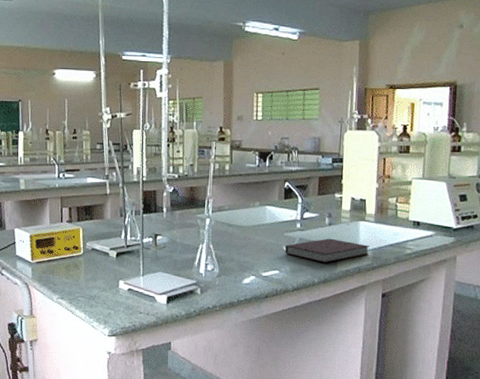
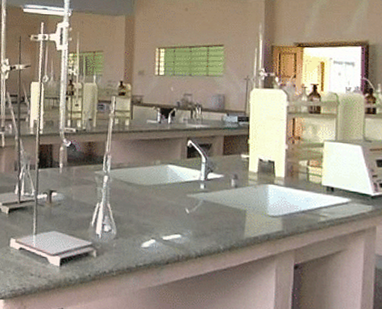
notebook: present [285,238,369,263] -> none [188,201,279,229]

